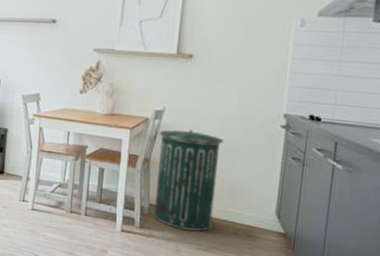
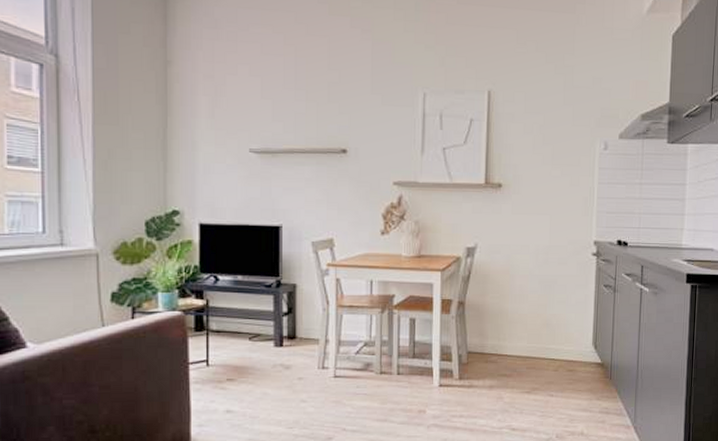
trash can: present [153,130,224,231] -> none [472,266,539,375]

